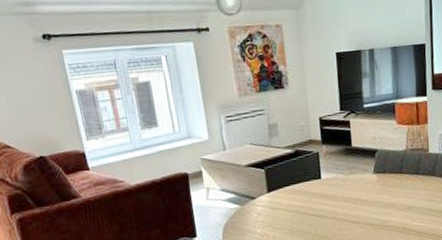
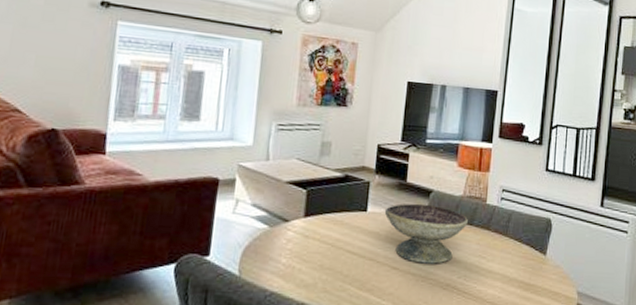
decorative bowl: none [336,163,414,215] -> present [384,203,468,264]

